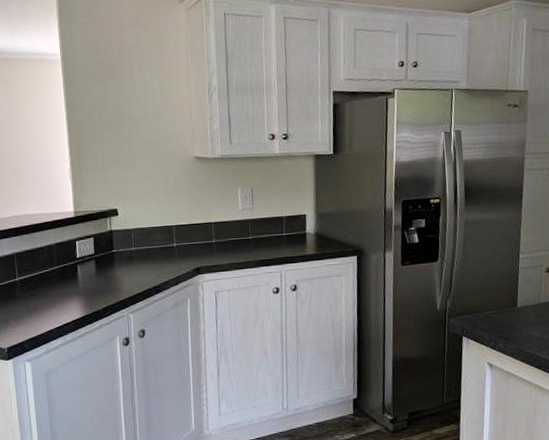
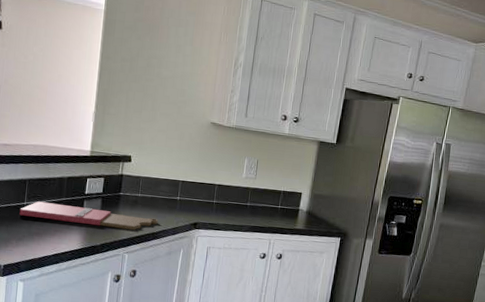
cutting board: none [13,271,158,293] -> present [19,201,158,230]

